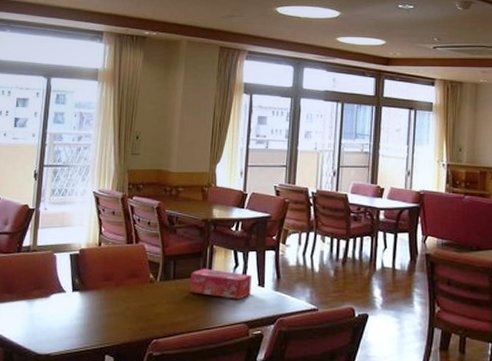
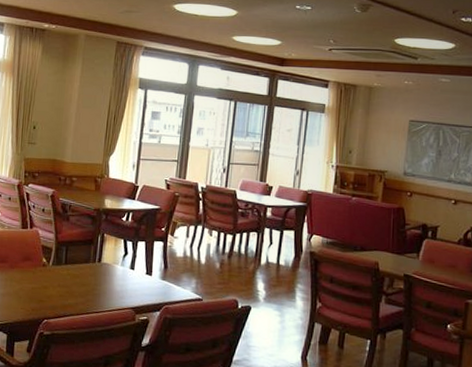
tissue box: present [190,268,253,300] -> none [81,255,141,286]

